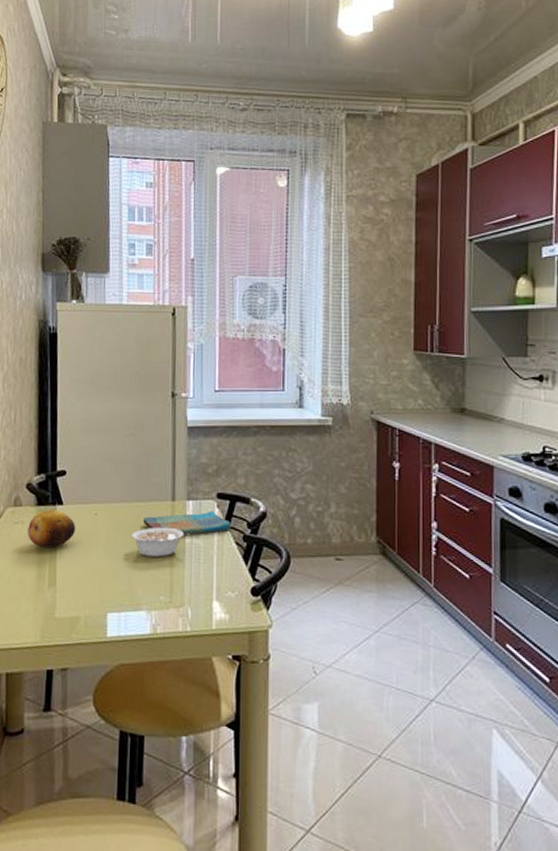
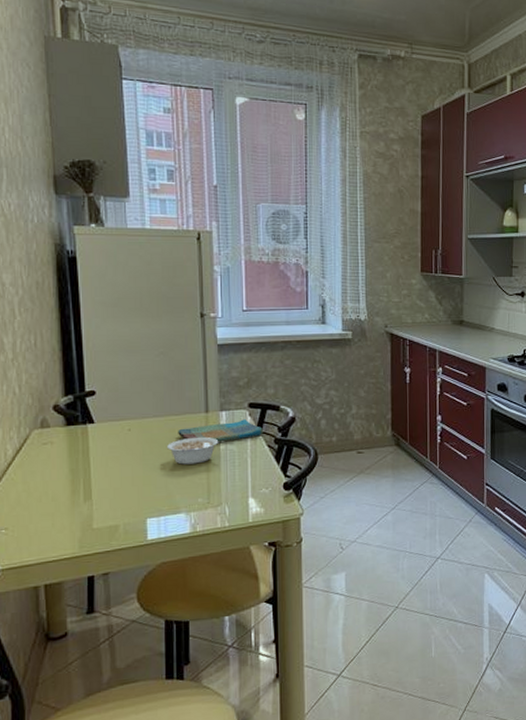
fruit: present [28,509,76,547] -> none [58,428,110,465]

